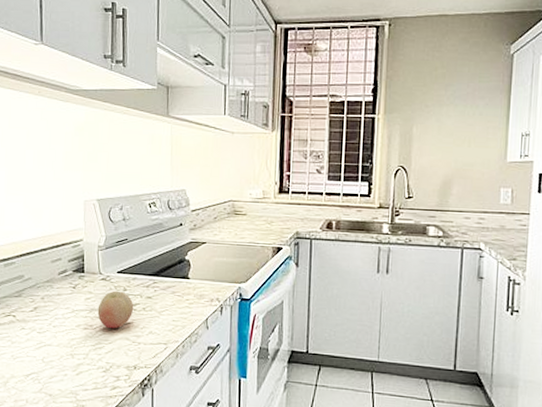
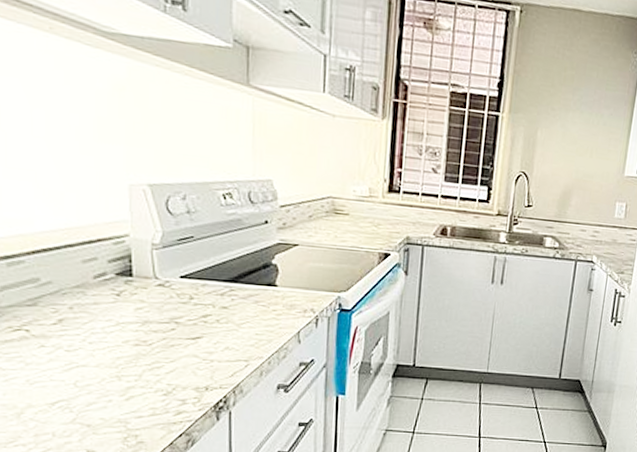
fruit: present [97,290,134,329] -> none [153,299,204,345]

